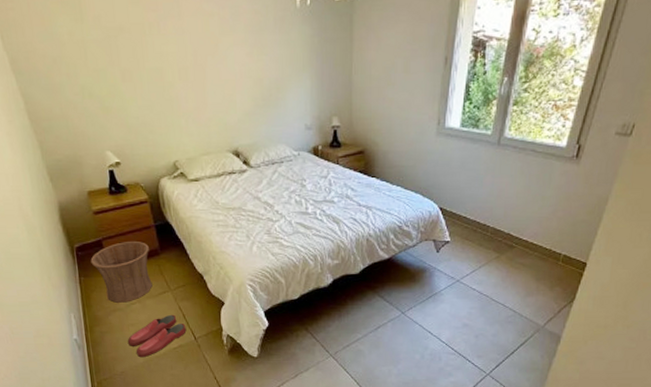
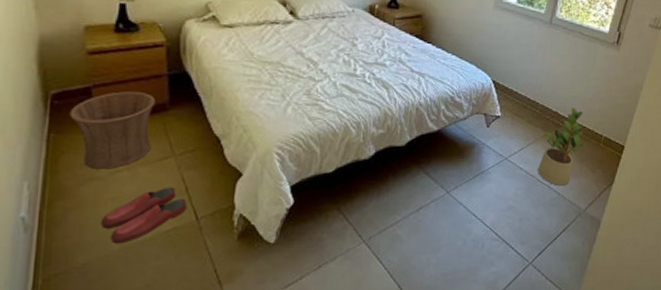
potted plant: none [491,227,545,304] -> present [538,107,588,186]

